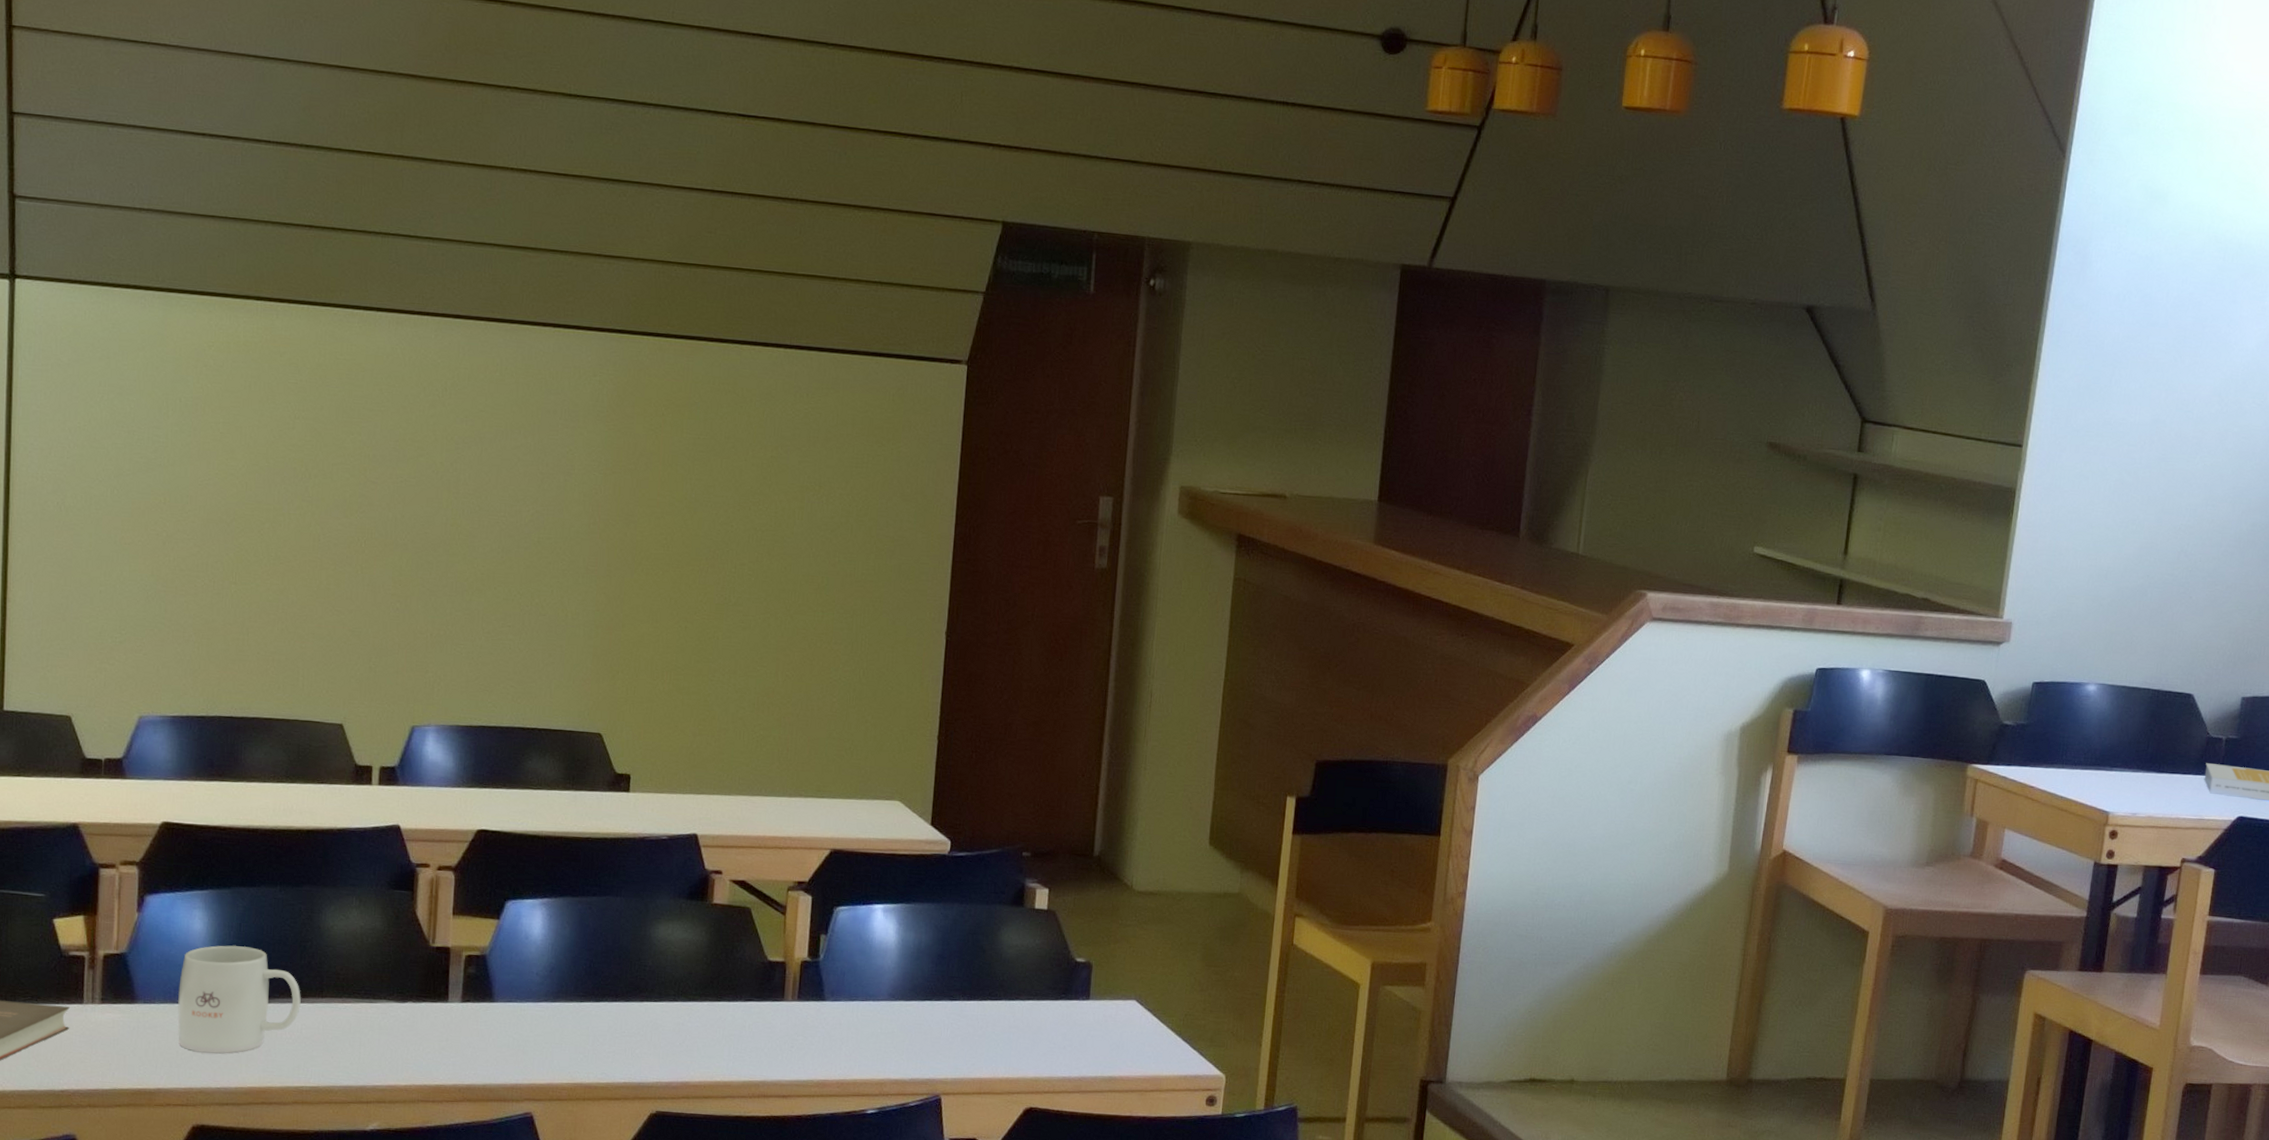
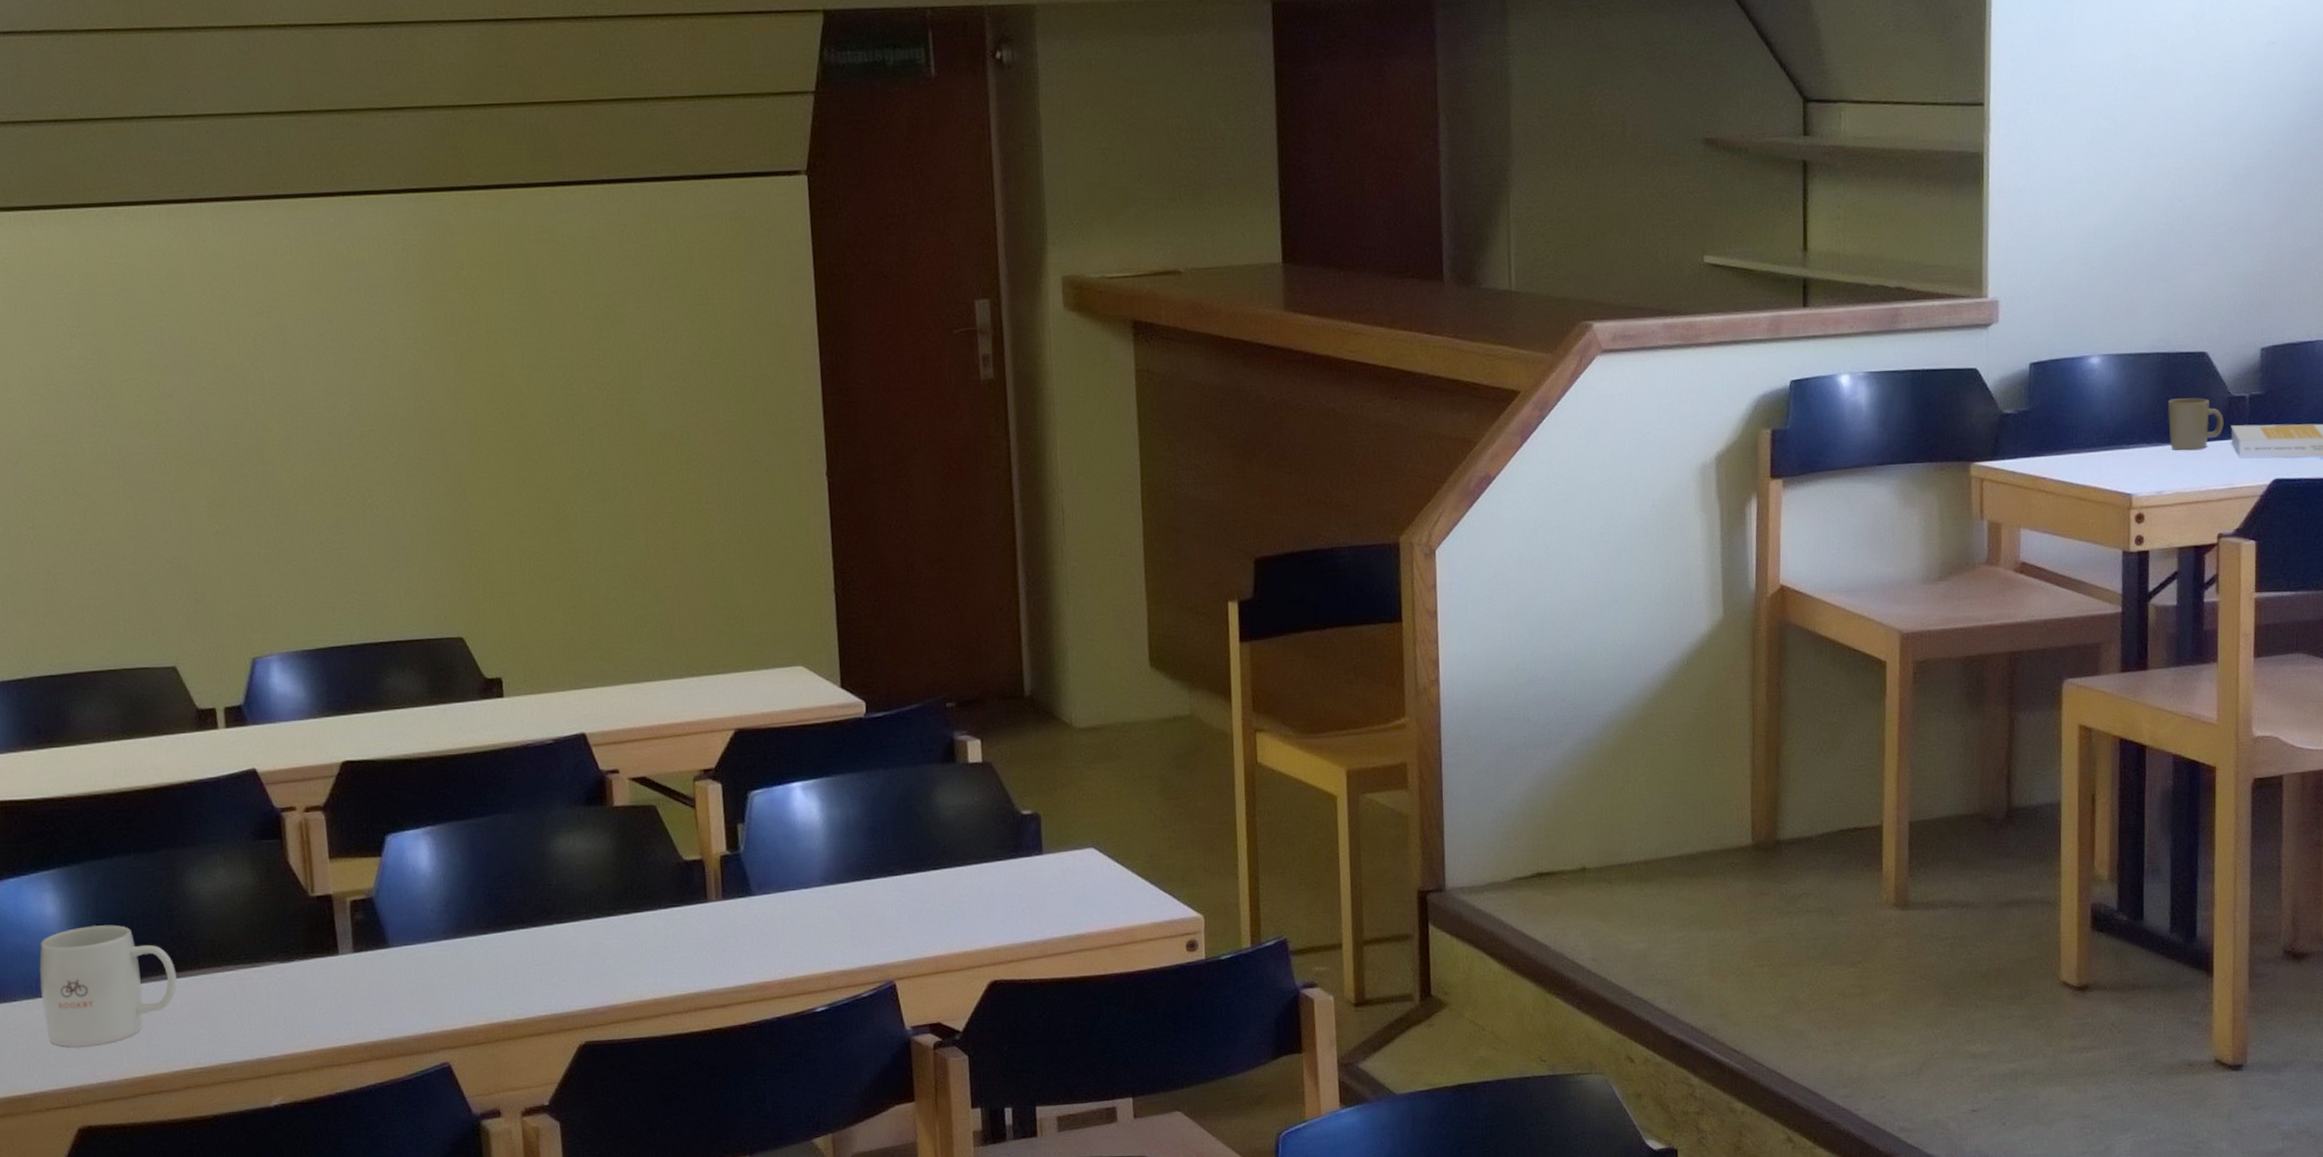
mug: none [2149,732,2200,781] -> present [2168,398,2224,451]

